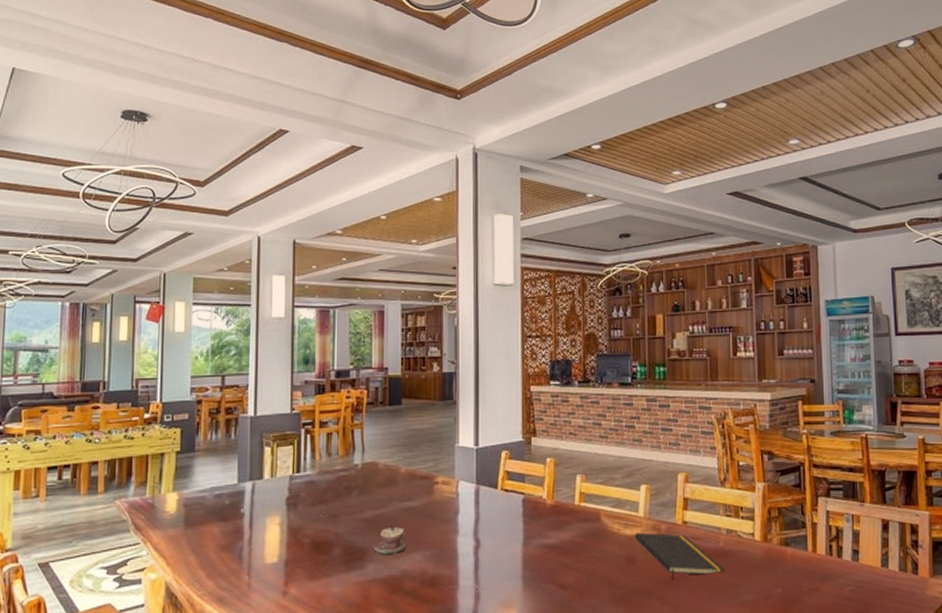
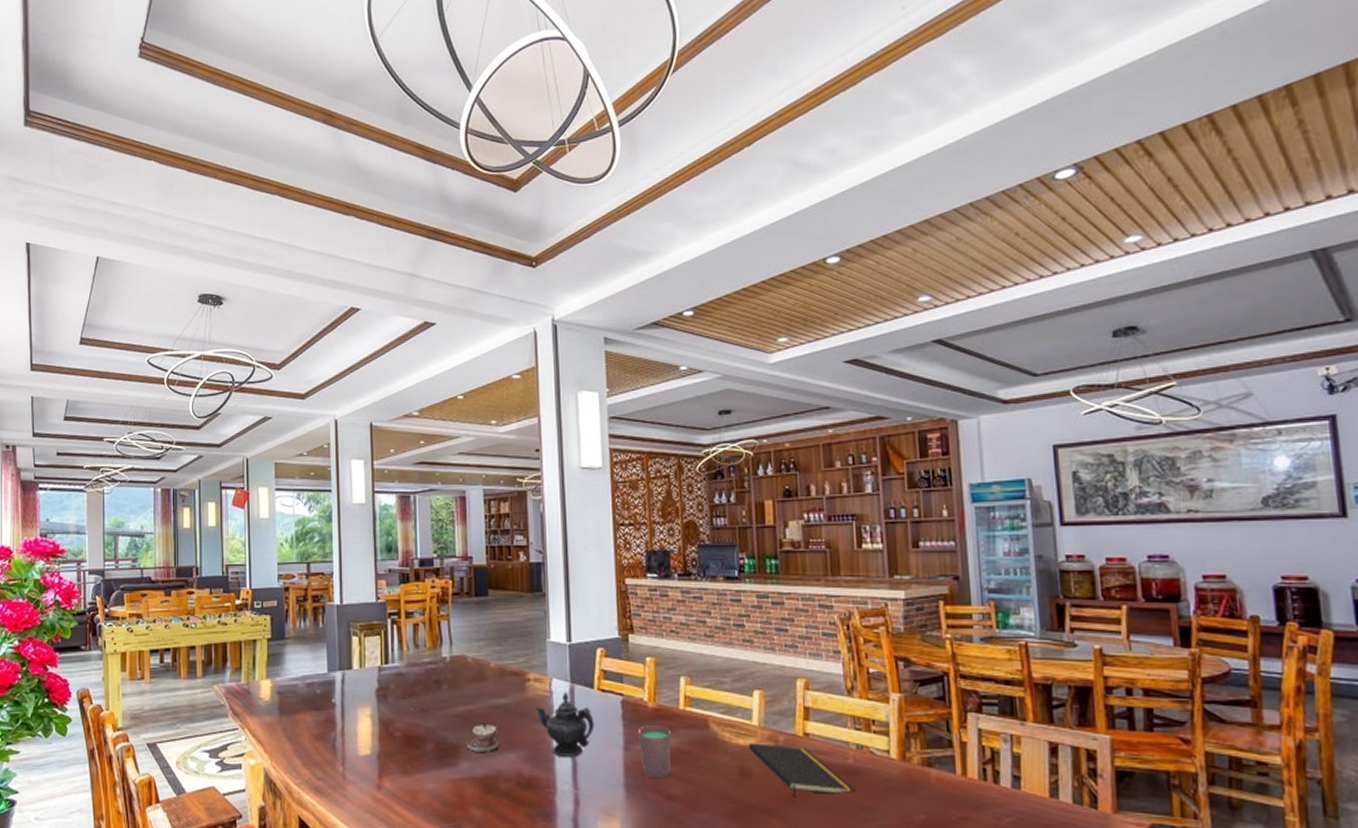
teapot: none [443,493,497,554] -> present [536,692,595,757]
cup: none [536,521,566,570] -> present [637,726,672,779]

